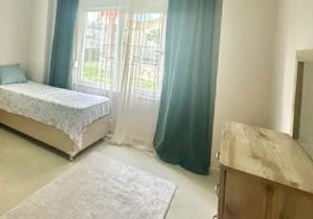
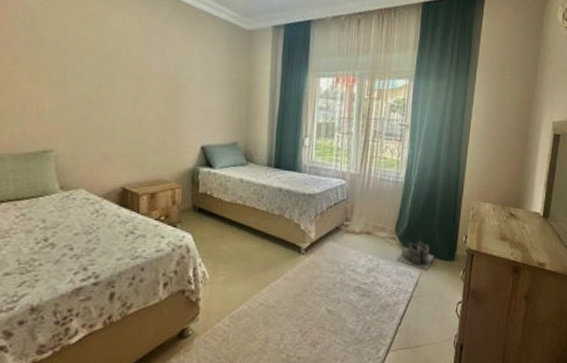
boots: none [154,155,190,184] -> present [396,241,435,271]

